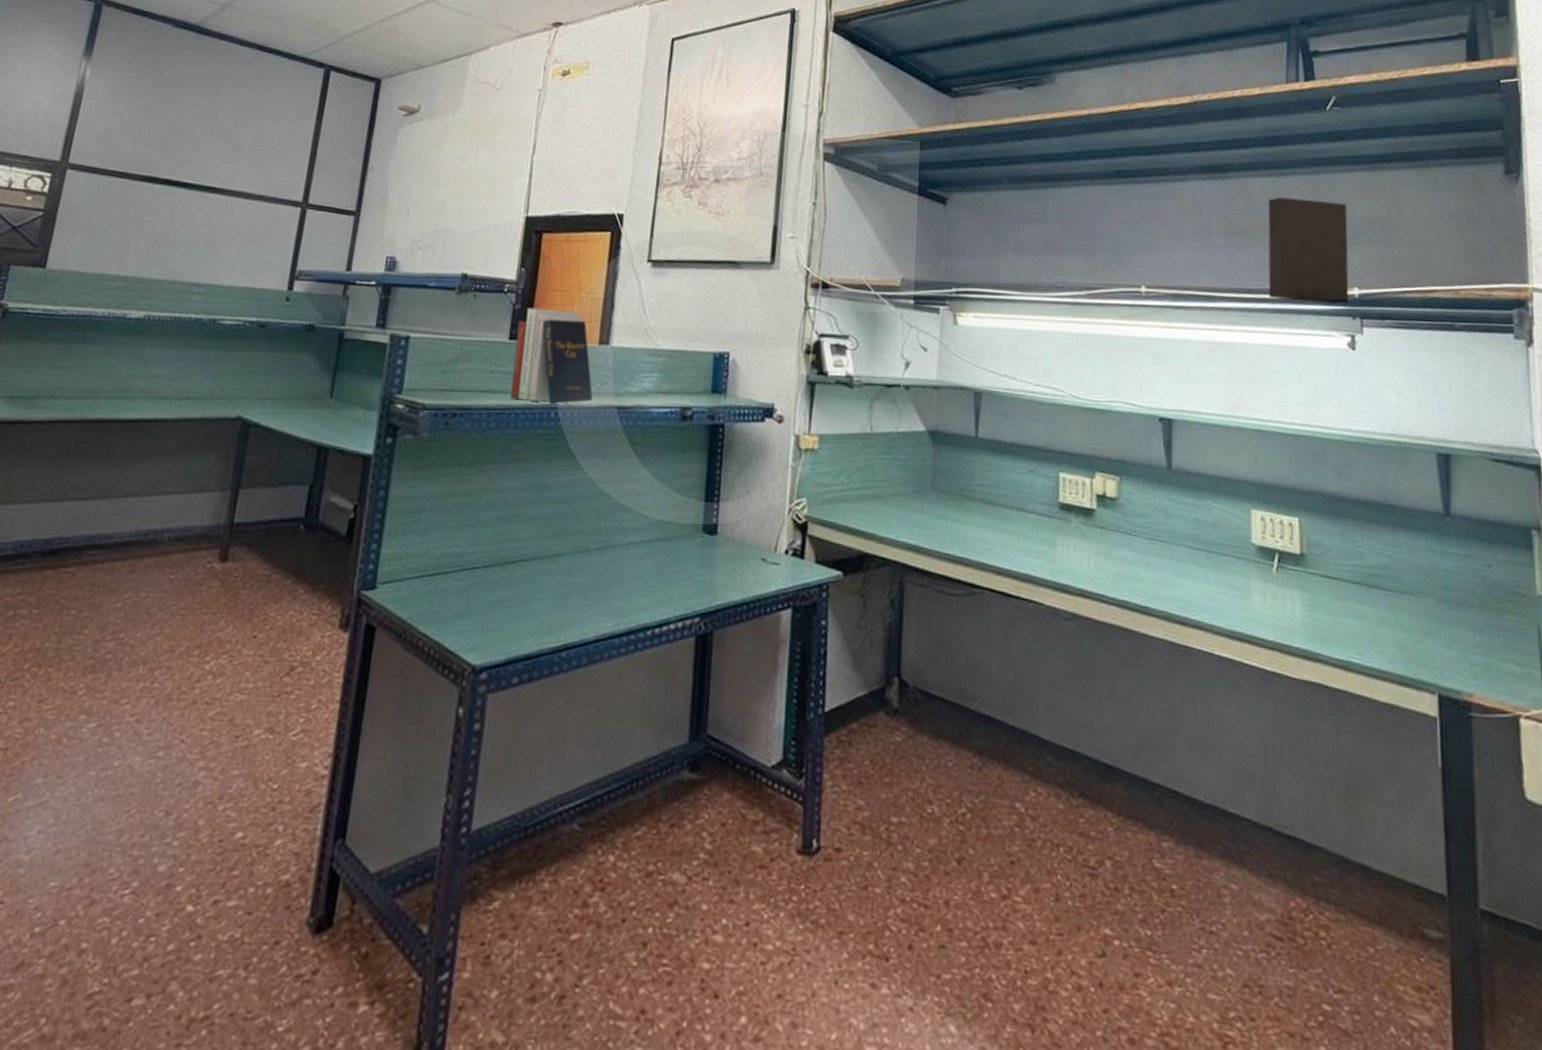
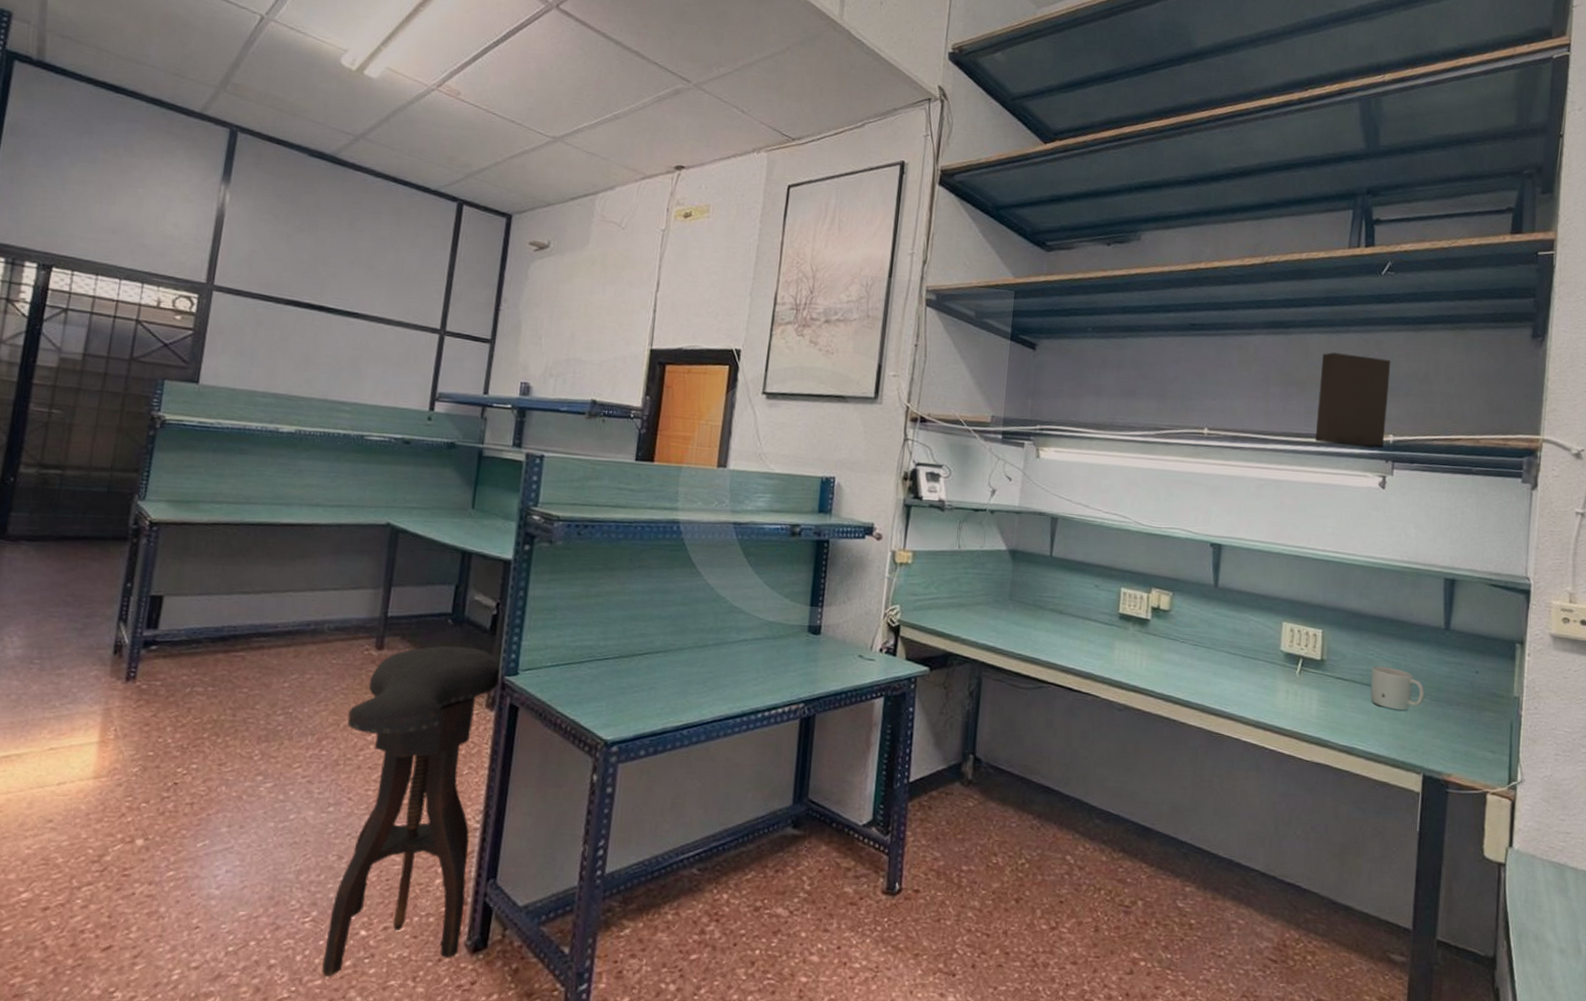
stool: none [139,555,357,965] -> present [322,645,501,977]
books: present [510,307,593,405] -> none [637,432,711,520]
mug: none [1362,560,1430,616] -> present [1370,665,1425,712]

